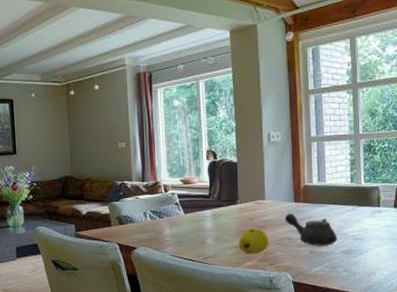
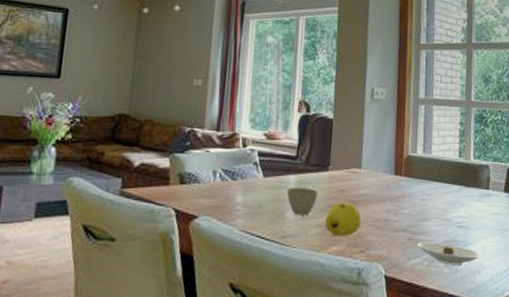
cup: none [205,218,231,241] -> present [287,187,319,216]
teapot: present [284,213,337,246] -> none [382,188,440,233]
saucer: none [318,253,375,270] -> present [417,242,481,265]

